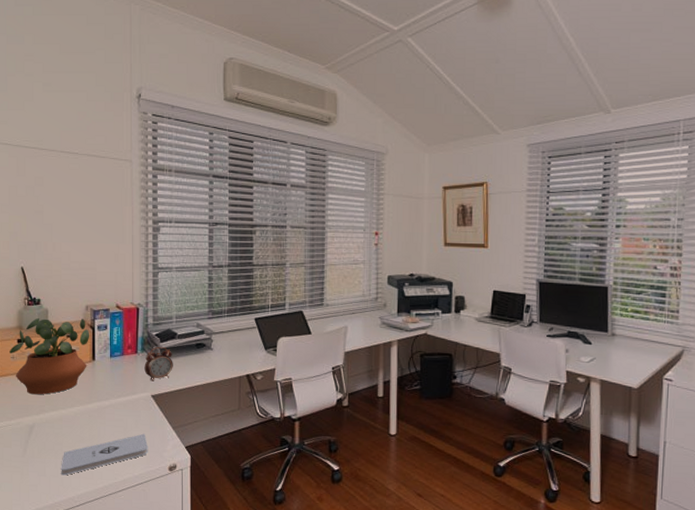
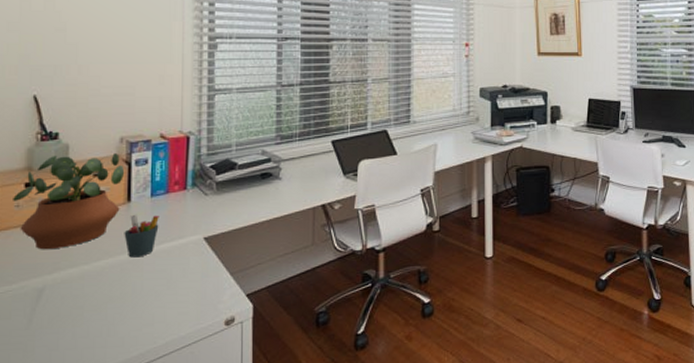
notepad: present [61,433,148,476] -> none [80,284,198,347]
pen holder: none [90,371,117,407] -> present [124,214,159,258]
alarm clock: present [144,346,173,381] -> none [195,179,232,221]

